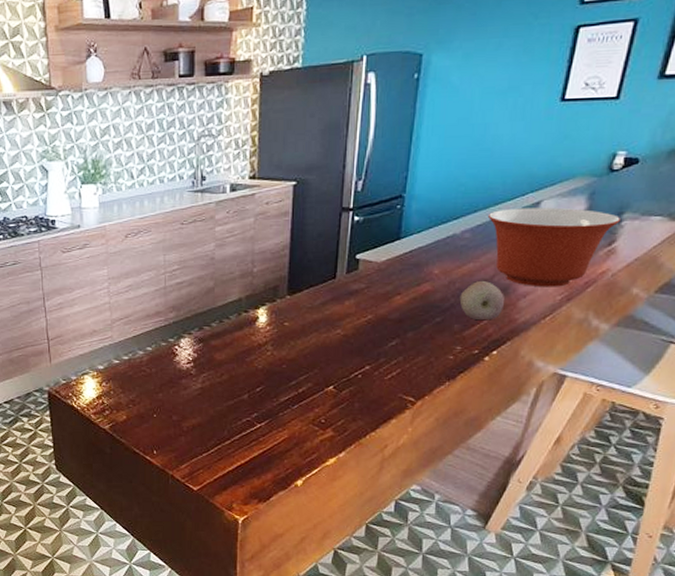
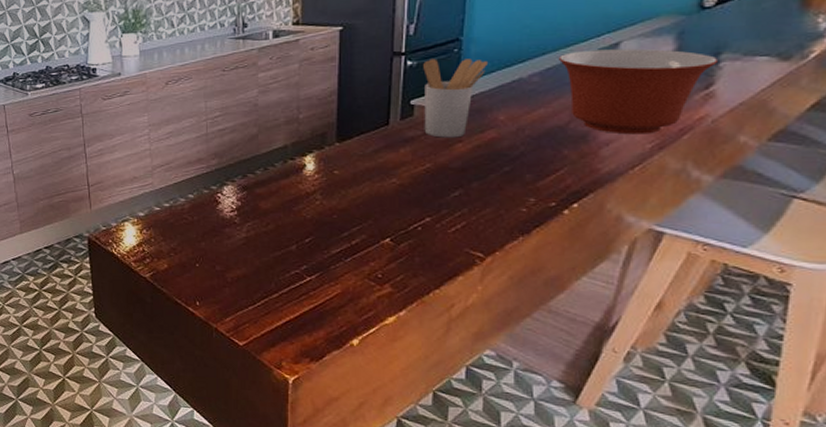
utensil holder: none [367,214,426,291] -> present [423,59,487,138]
fruit: present [459,281,505,319] -> none [530,128,585,169]

